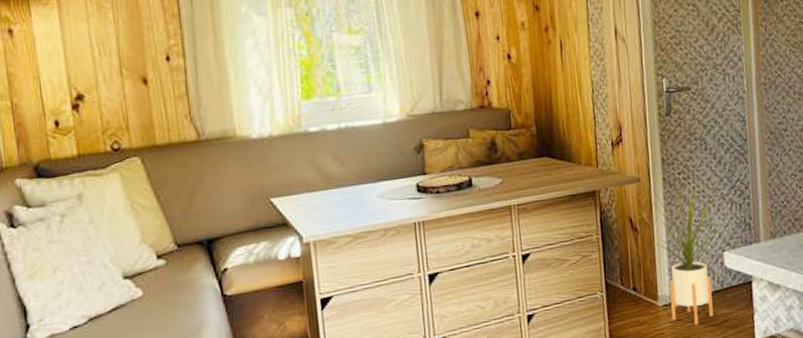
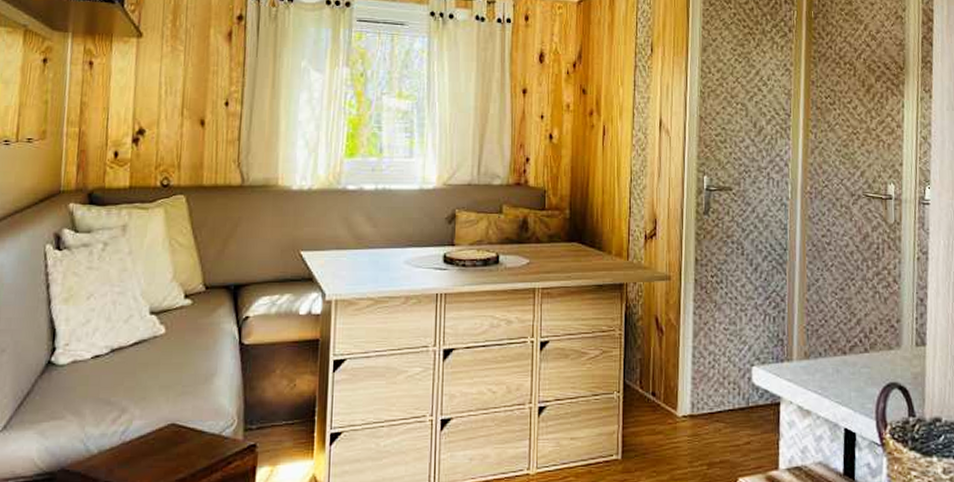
house plant: present [650,179,722,325] -> none [676,285,753,443]

